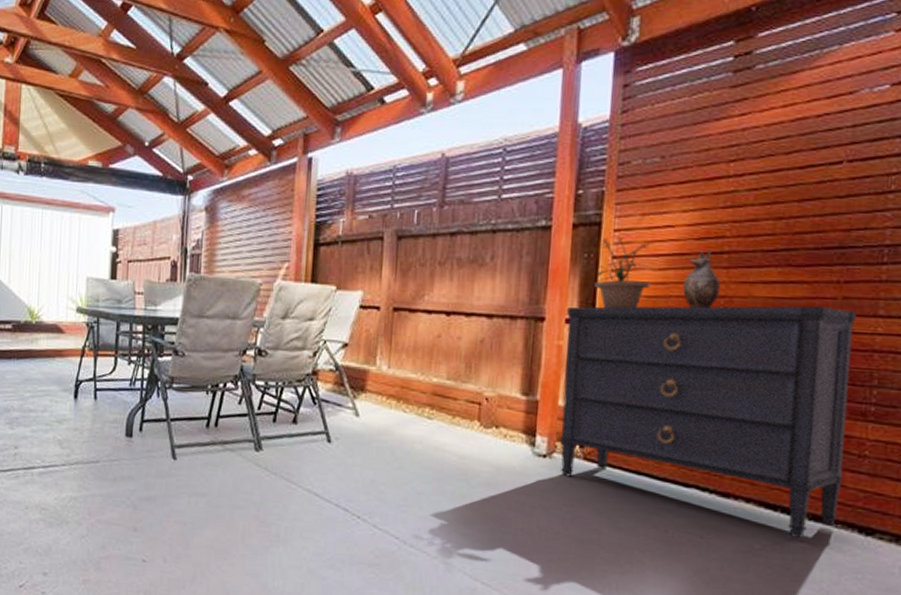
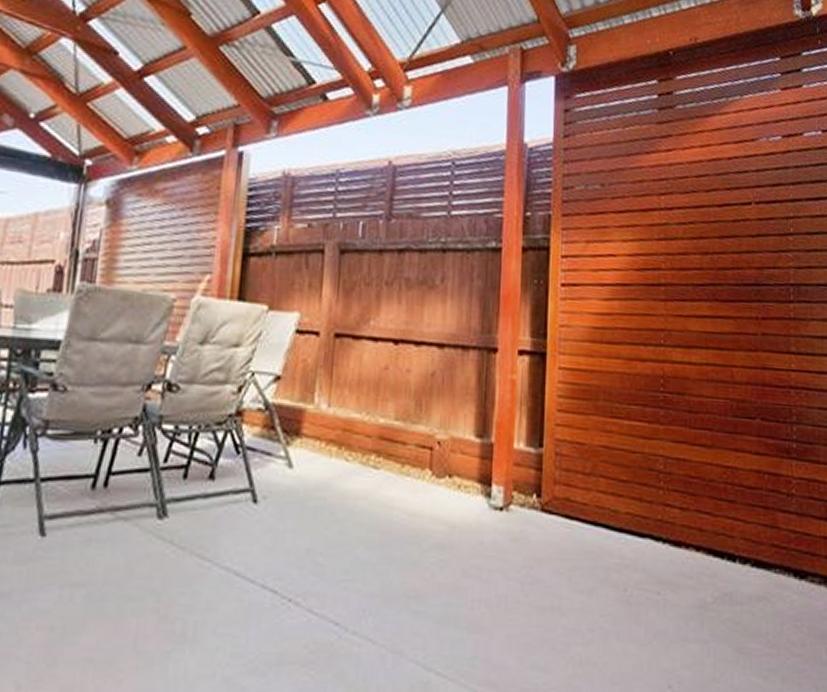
dresser: present [560,305,856,539] -> none [517,336,777,588]
potted plant: present [589,235,655,309] -> none [540,262,601,341]
decorative vase: present [682,251,721,309] -> none [627,282,660,342]

